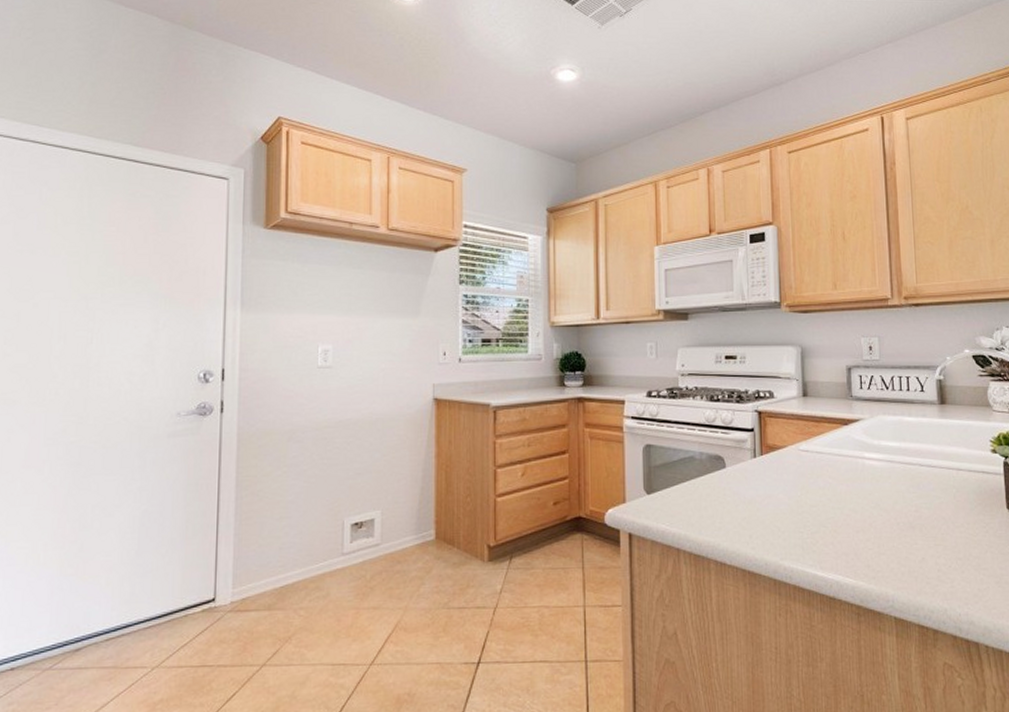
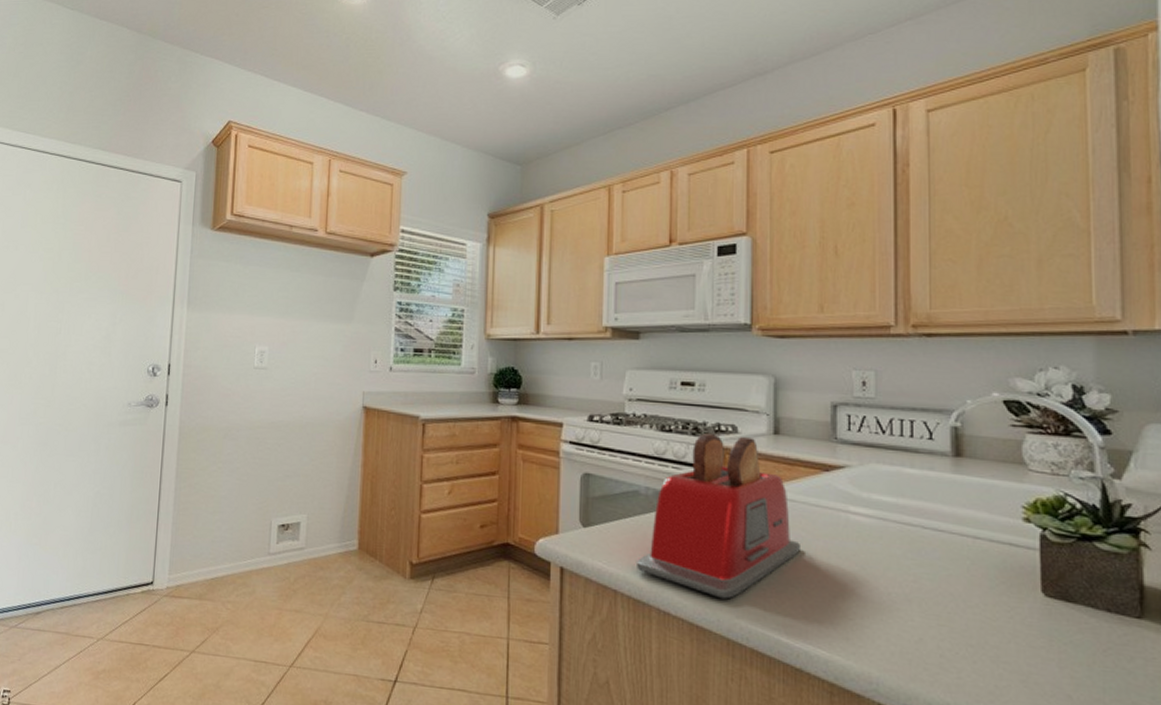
toaster: none [695,399,830,545] -> present [637,432,802,599]

